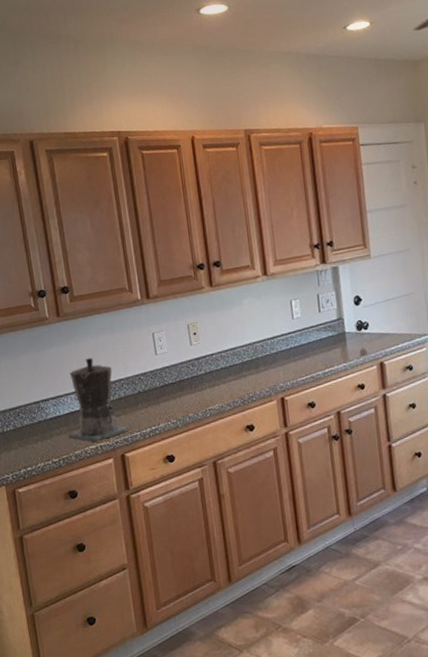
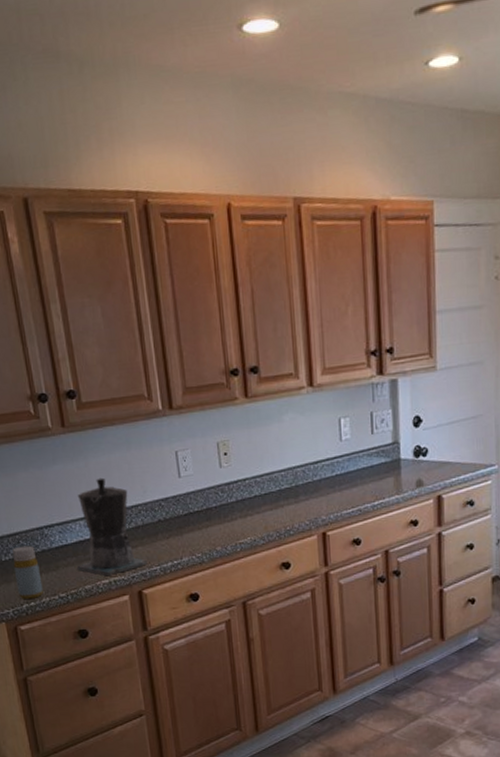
bottle: none [13,417,39,465] -> present [13,545,44,599]

